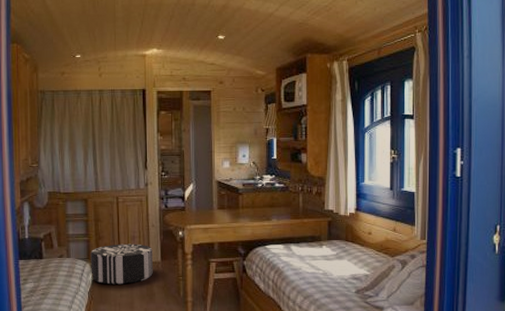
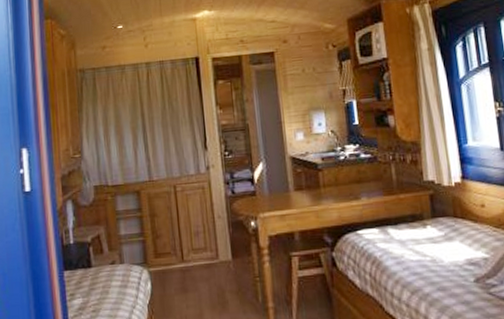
pouf: present [91,244,153,285] -> none [147,240,224,294]

